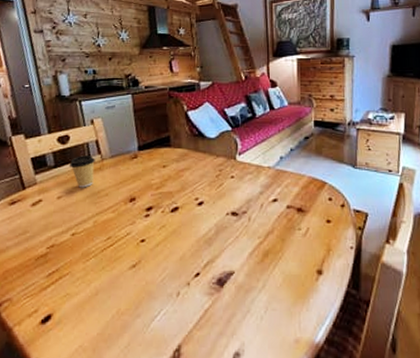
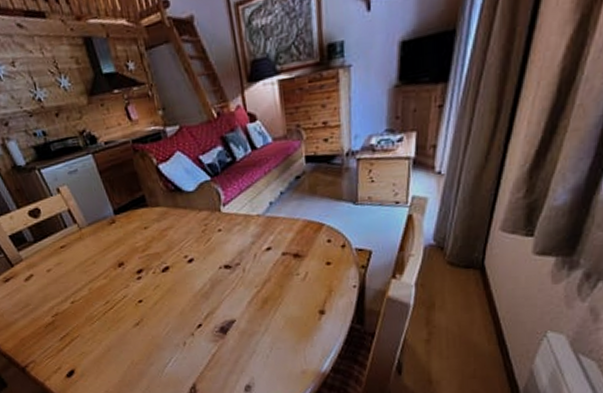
coffee cup: present [68,155,95,188] -> none [48,226,78,259]

